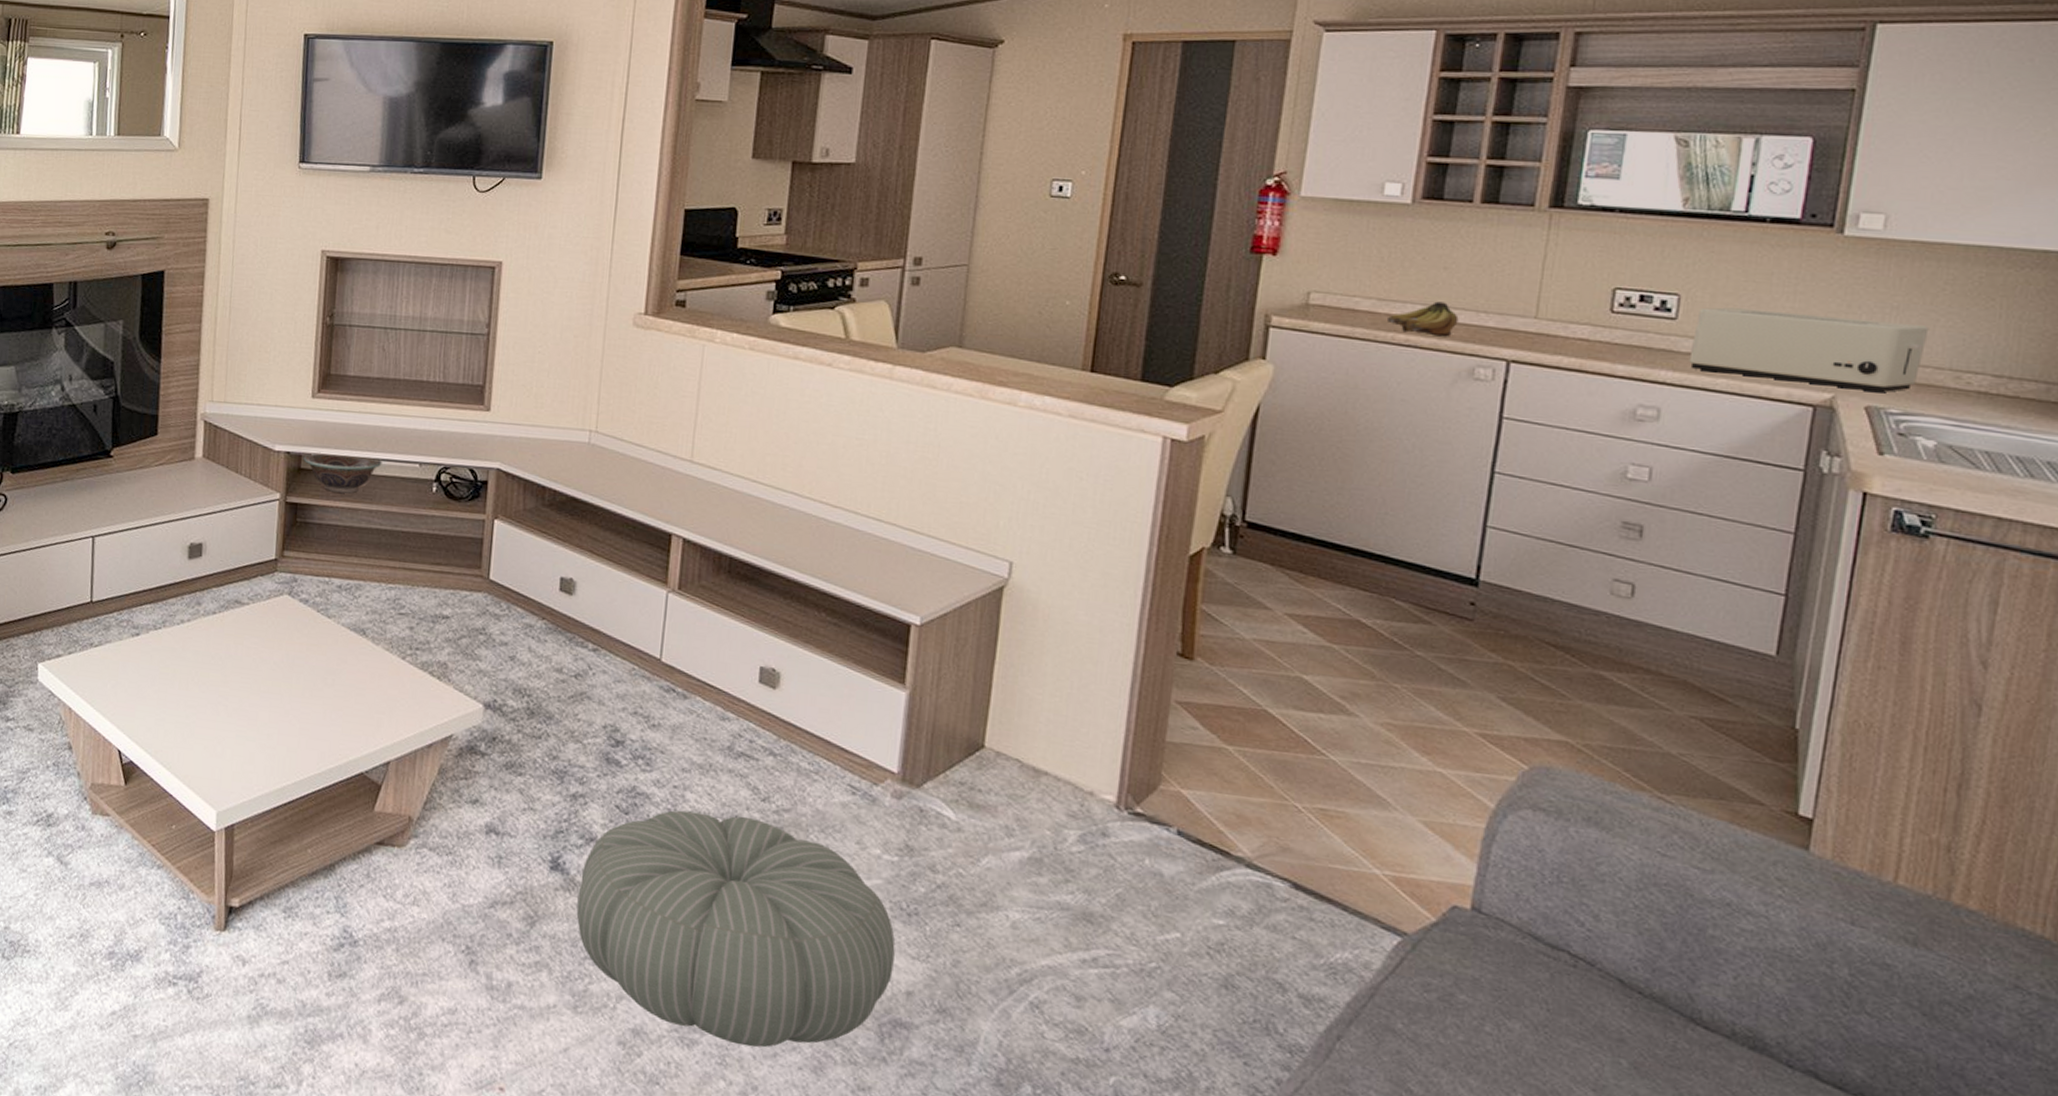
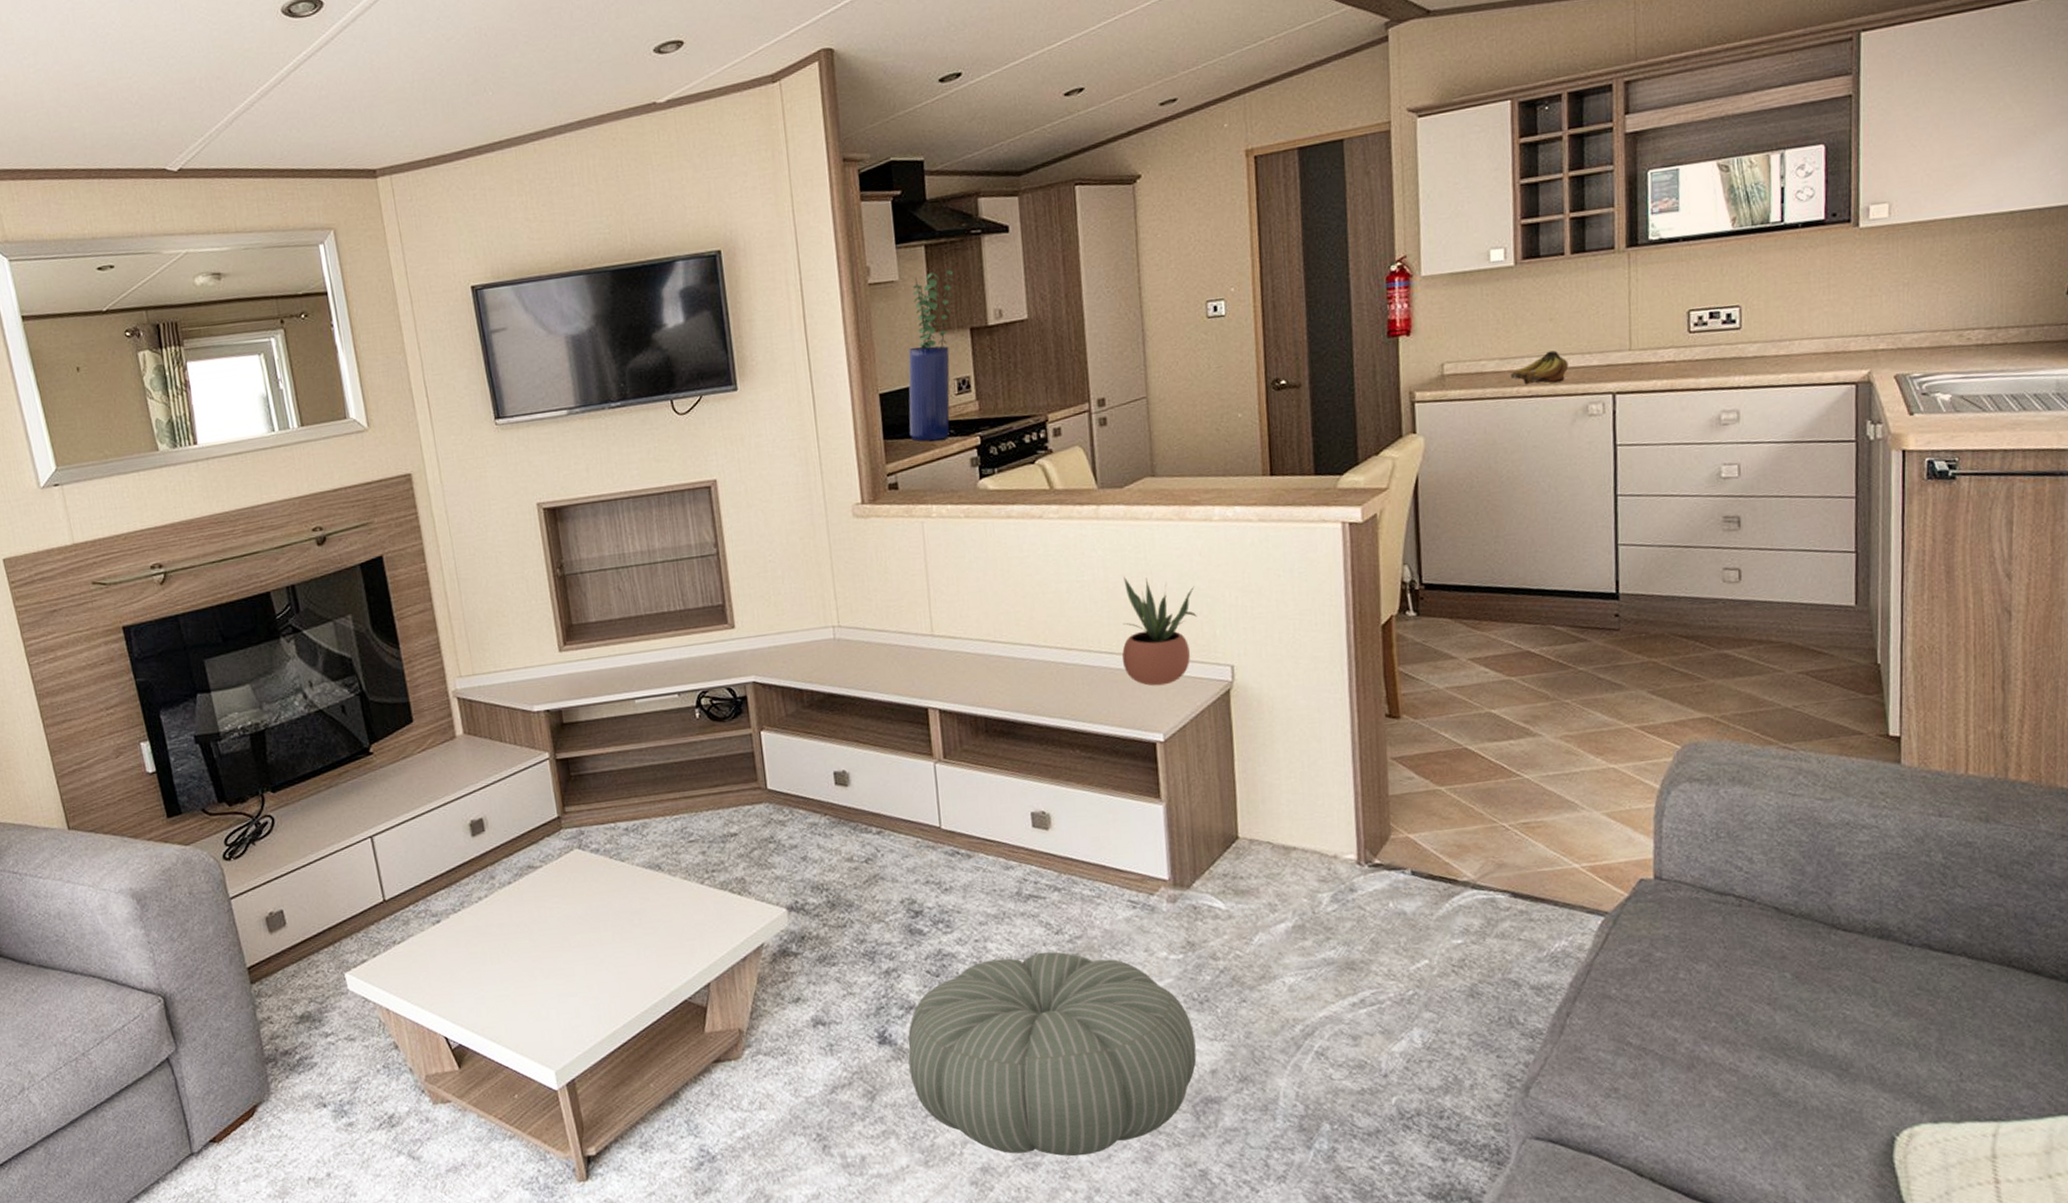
decorative bowl: present [303,452,382,493] -> none [563,696,642,740]
vase: none [708,91,787,267] -> present [908,260,954,442]
potted plant: none [889,443,984,567] -> present [1122,576,1197,686]
toaster: present [1688,307,1929,393] -> none [1755,295,1934,371]

